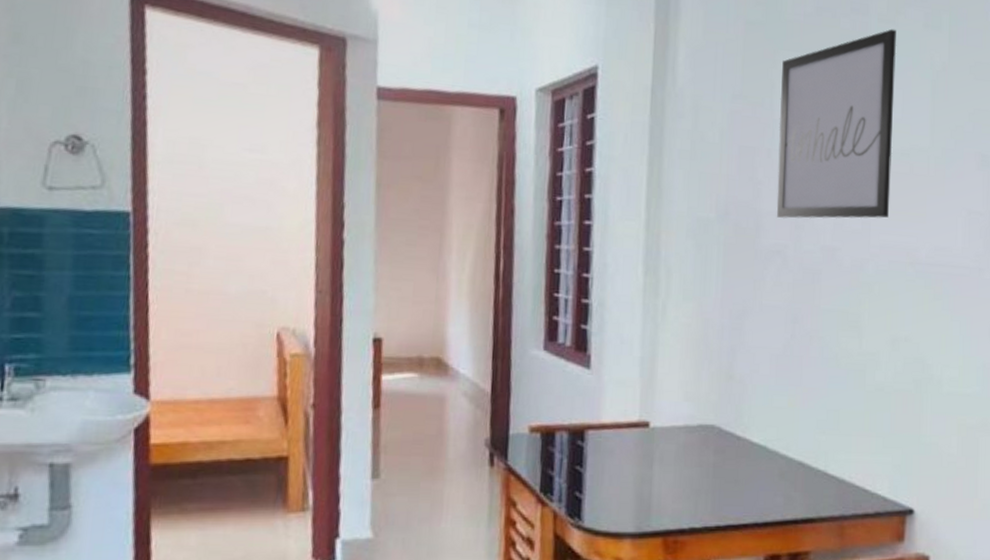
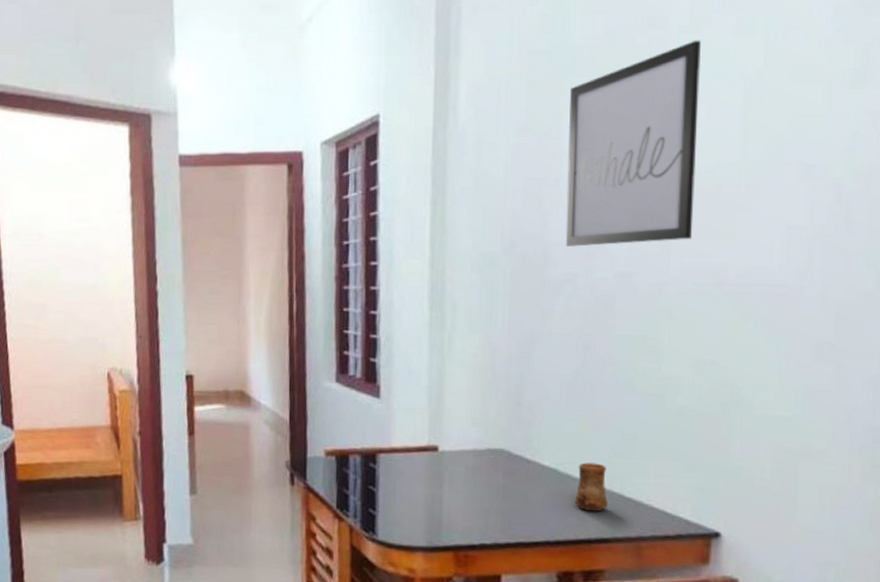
cup: none [782,439,813,490] -> present [574,462,608,512]

